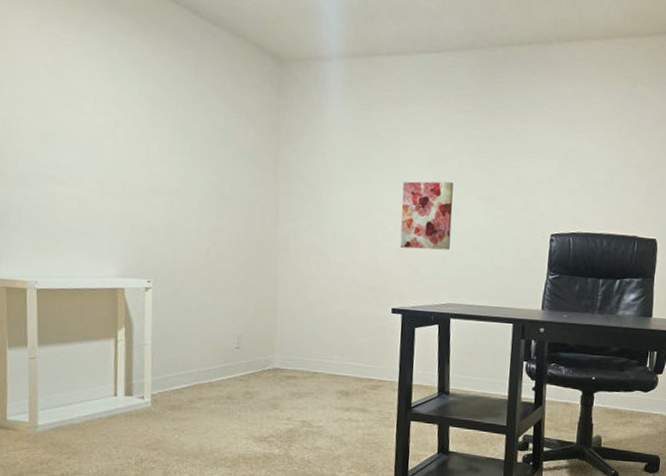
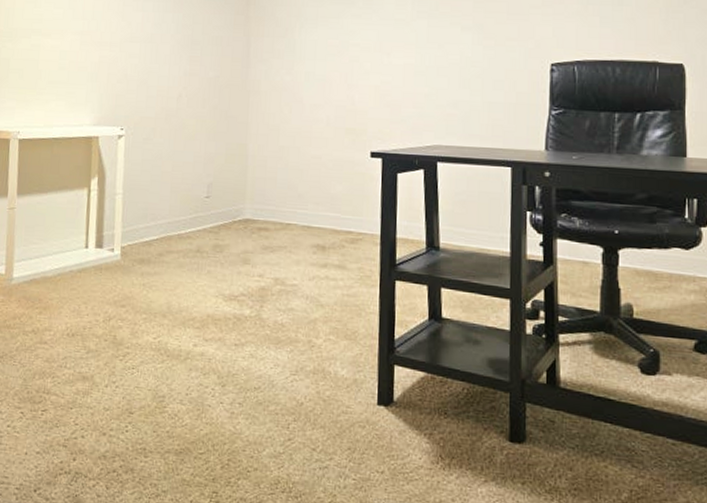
wall art: present [400,181,454,250] -> none [378,12,435,86]

